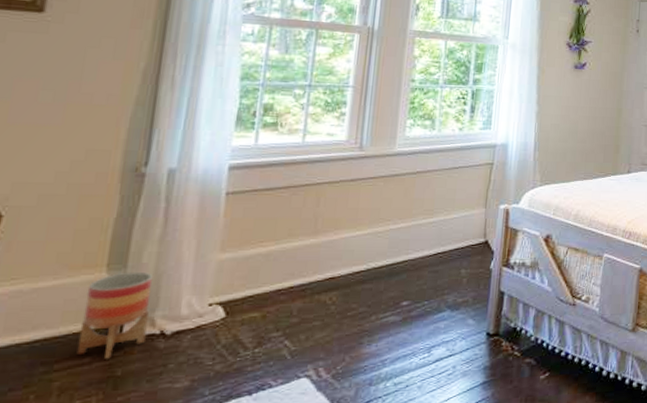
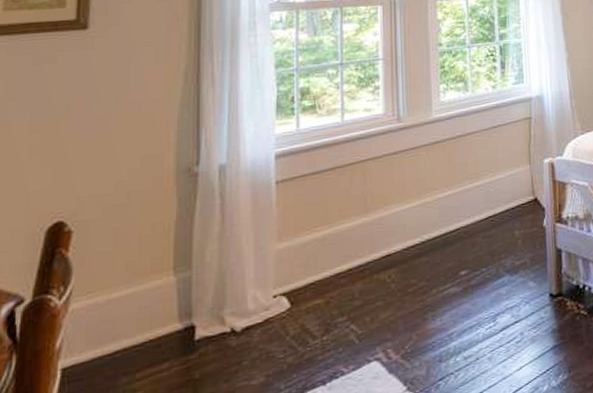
planter: present [76,271,153,359] -> none [155,271,219,363]

